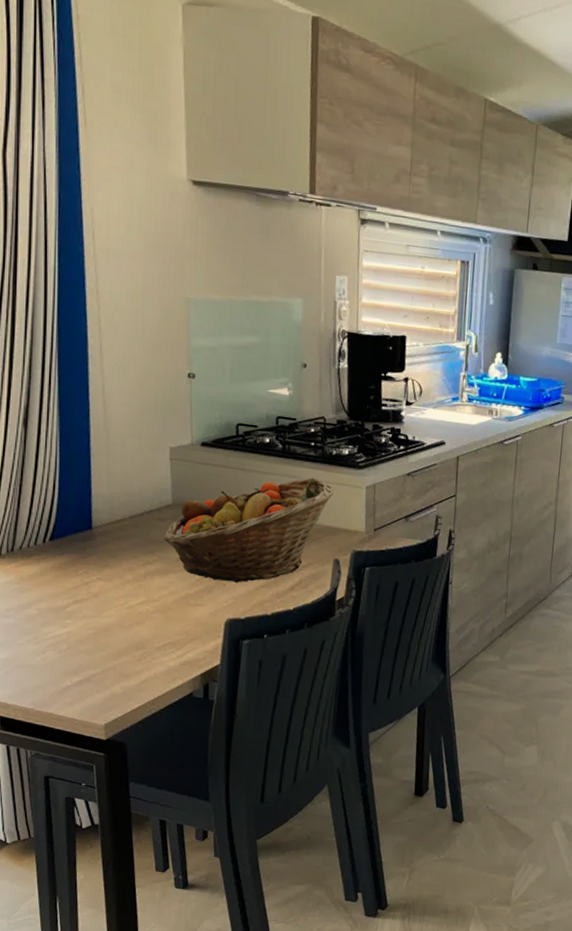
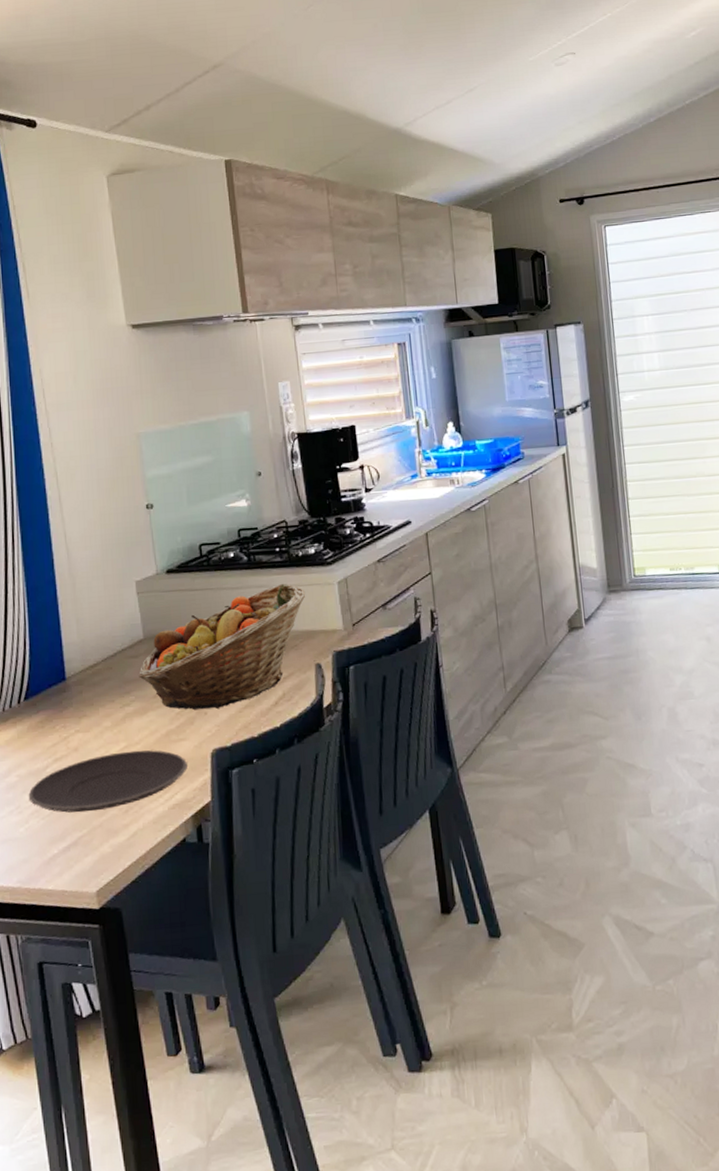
plate: none [47,605,201,655] -> present [28,750,187,813]

